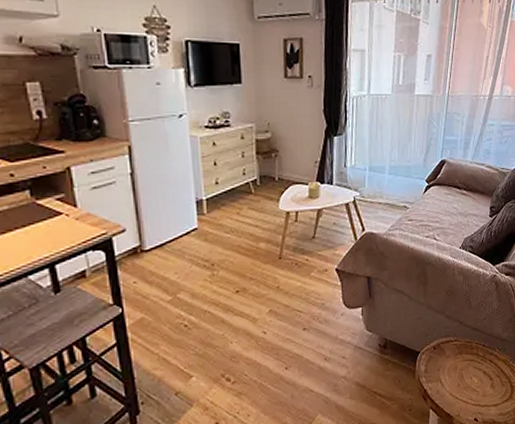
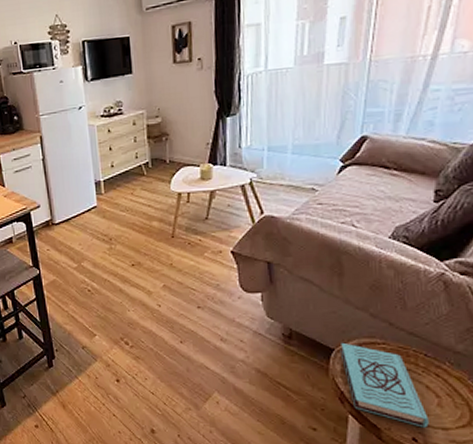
book: none [424,345,485,408] -> present [340,343,429,428]

